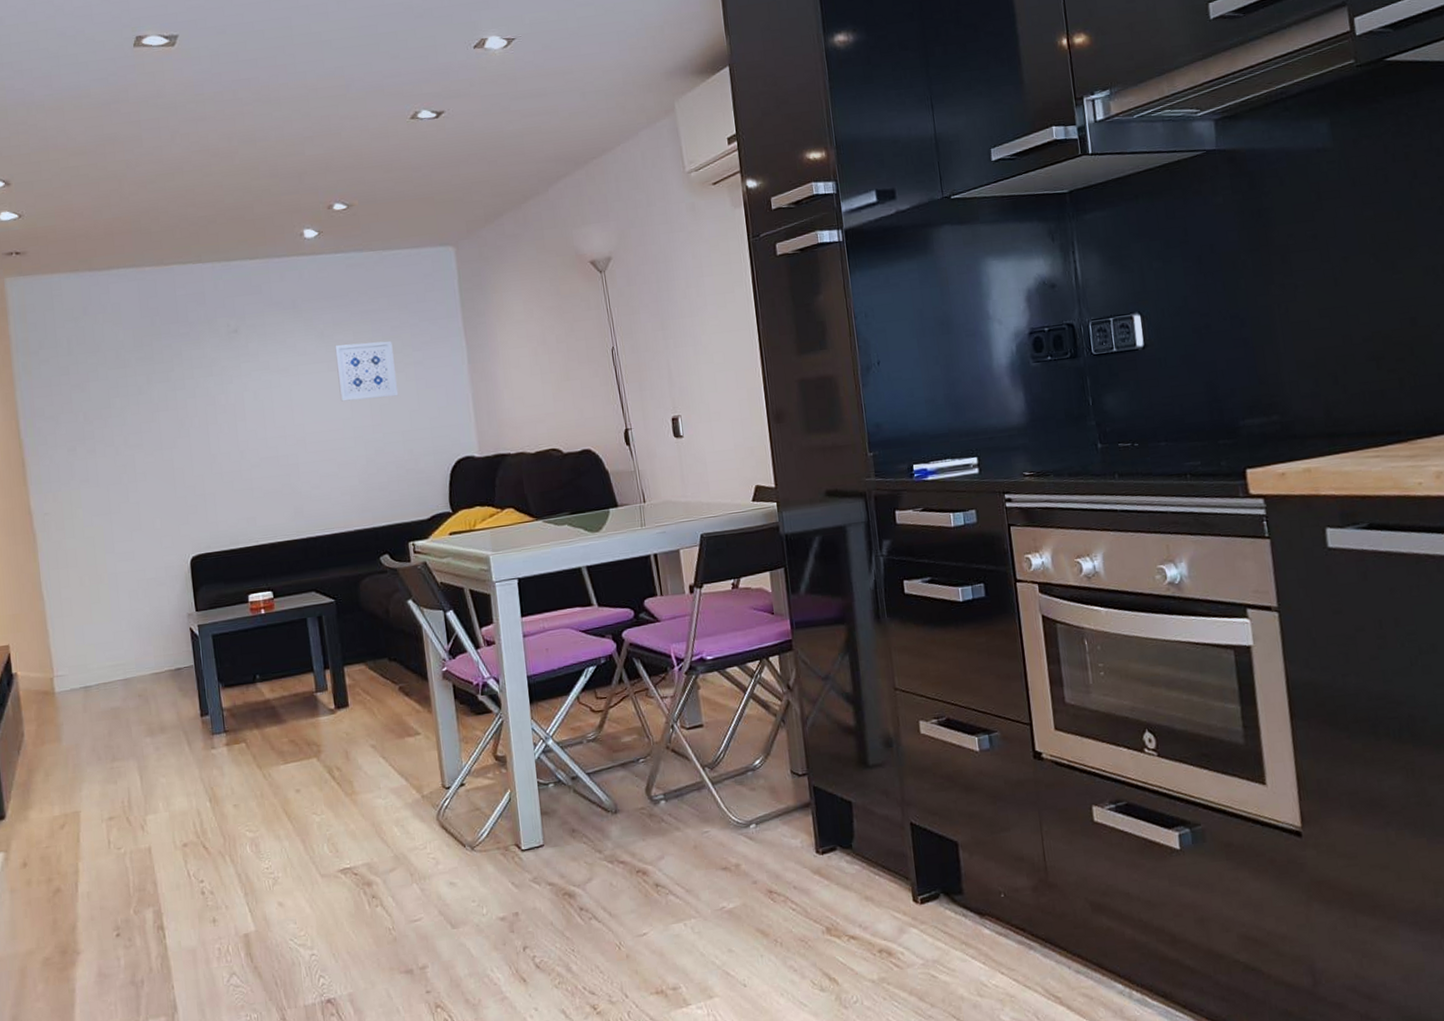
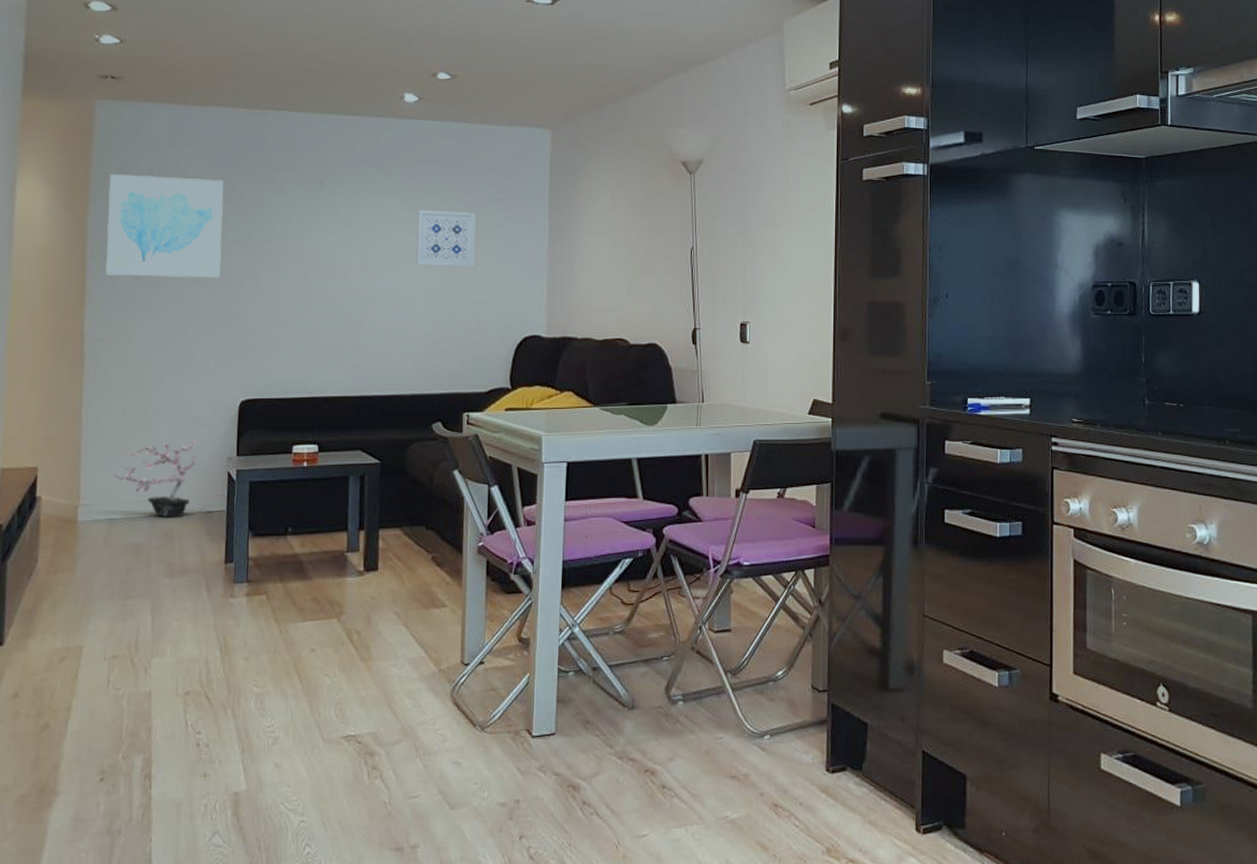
wall art: none [31,341,152,450] -> present [105,174,224,278]
potted plant: none [81,599,158,679] -> present [113,439,197,518]

